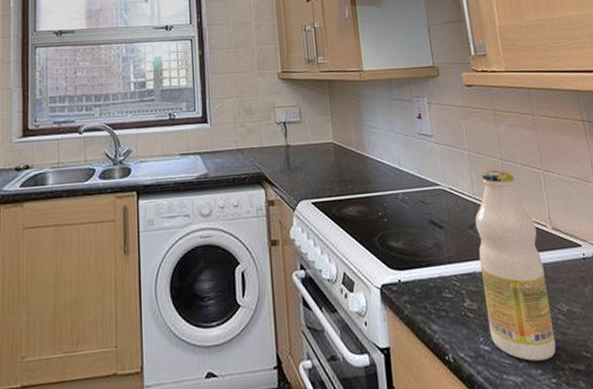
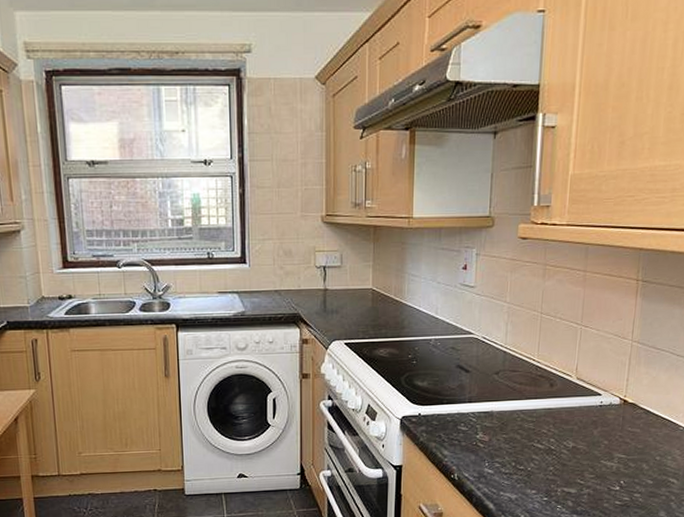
bottle: present [475,169,556,362] -> none [495,322,561,484]

